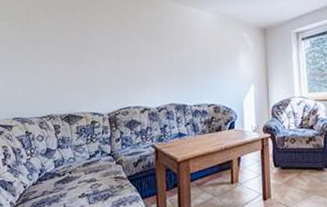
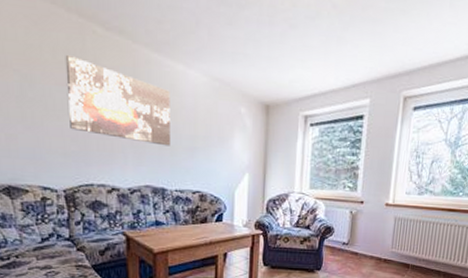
wall art: none [113,13,190,71] -> present [65,54,172,146]

